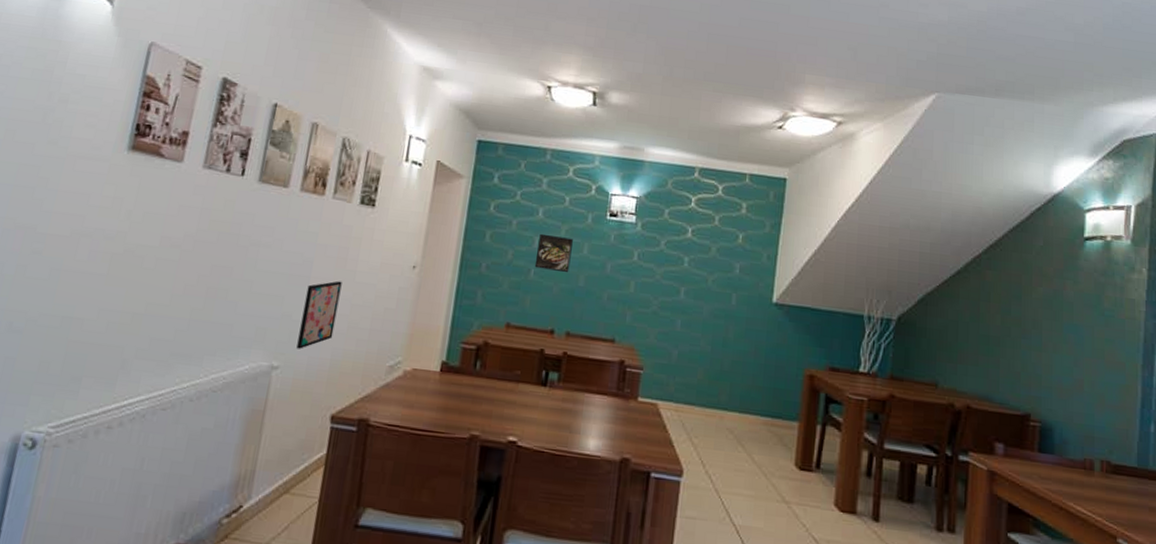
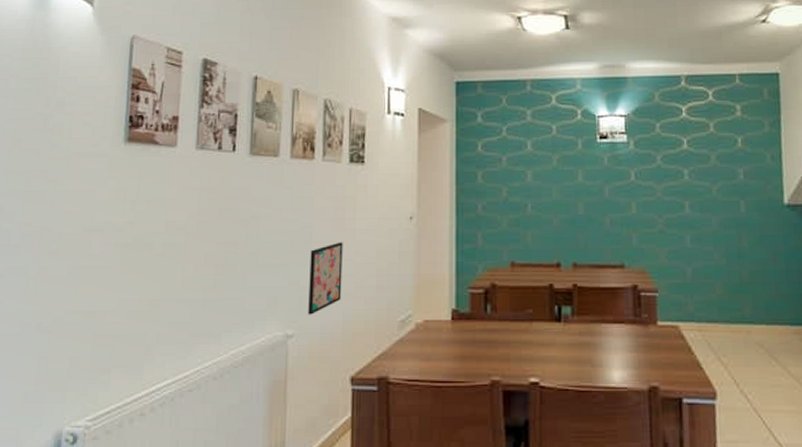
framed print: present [534,233,573,273] -> none [530,166,567,203]

